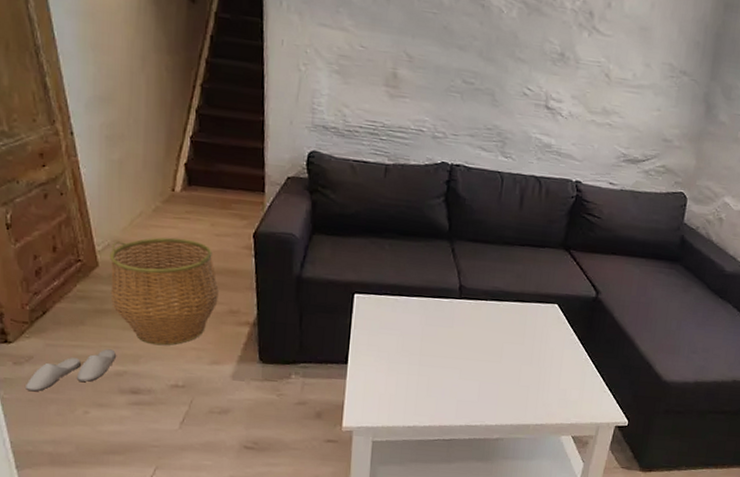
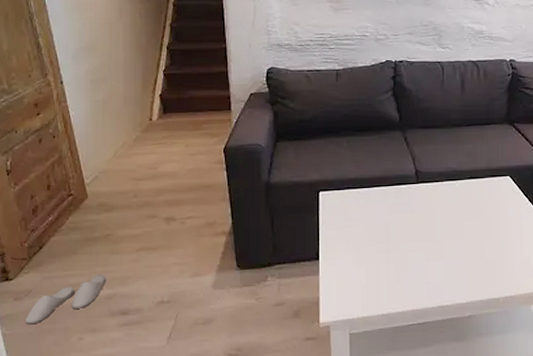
basket: present [110,237,219,346] -> none [98,162,196,265]

